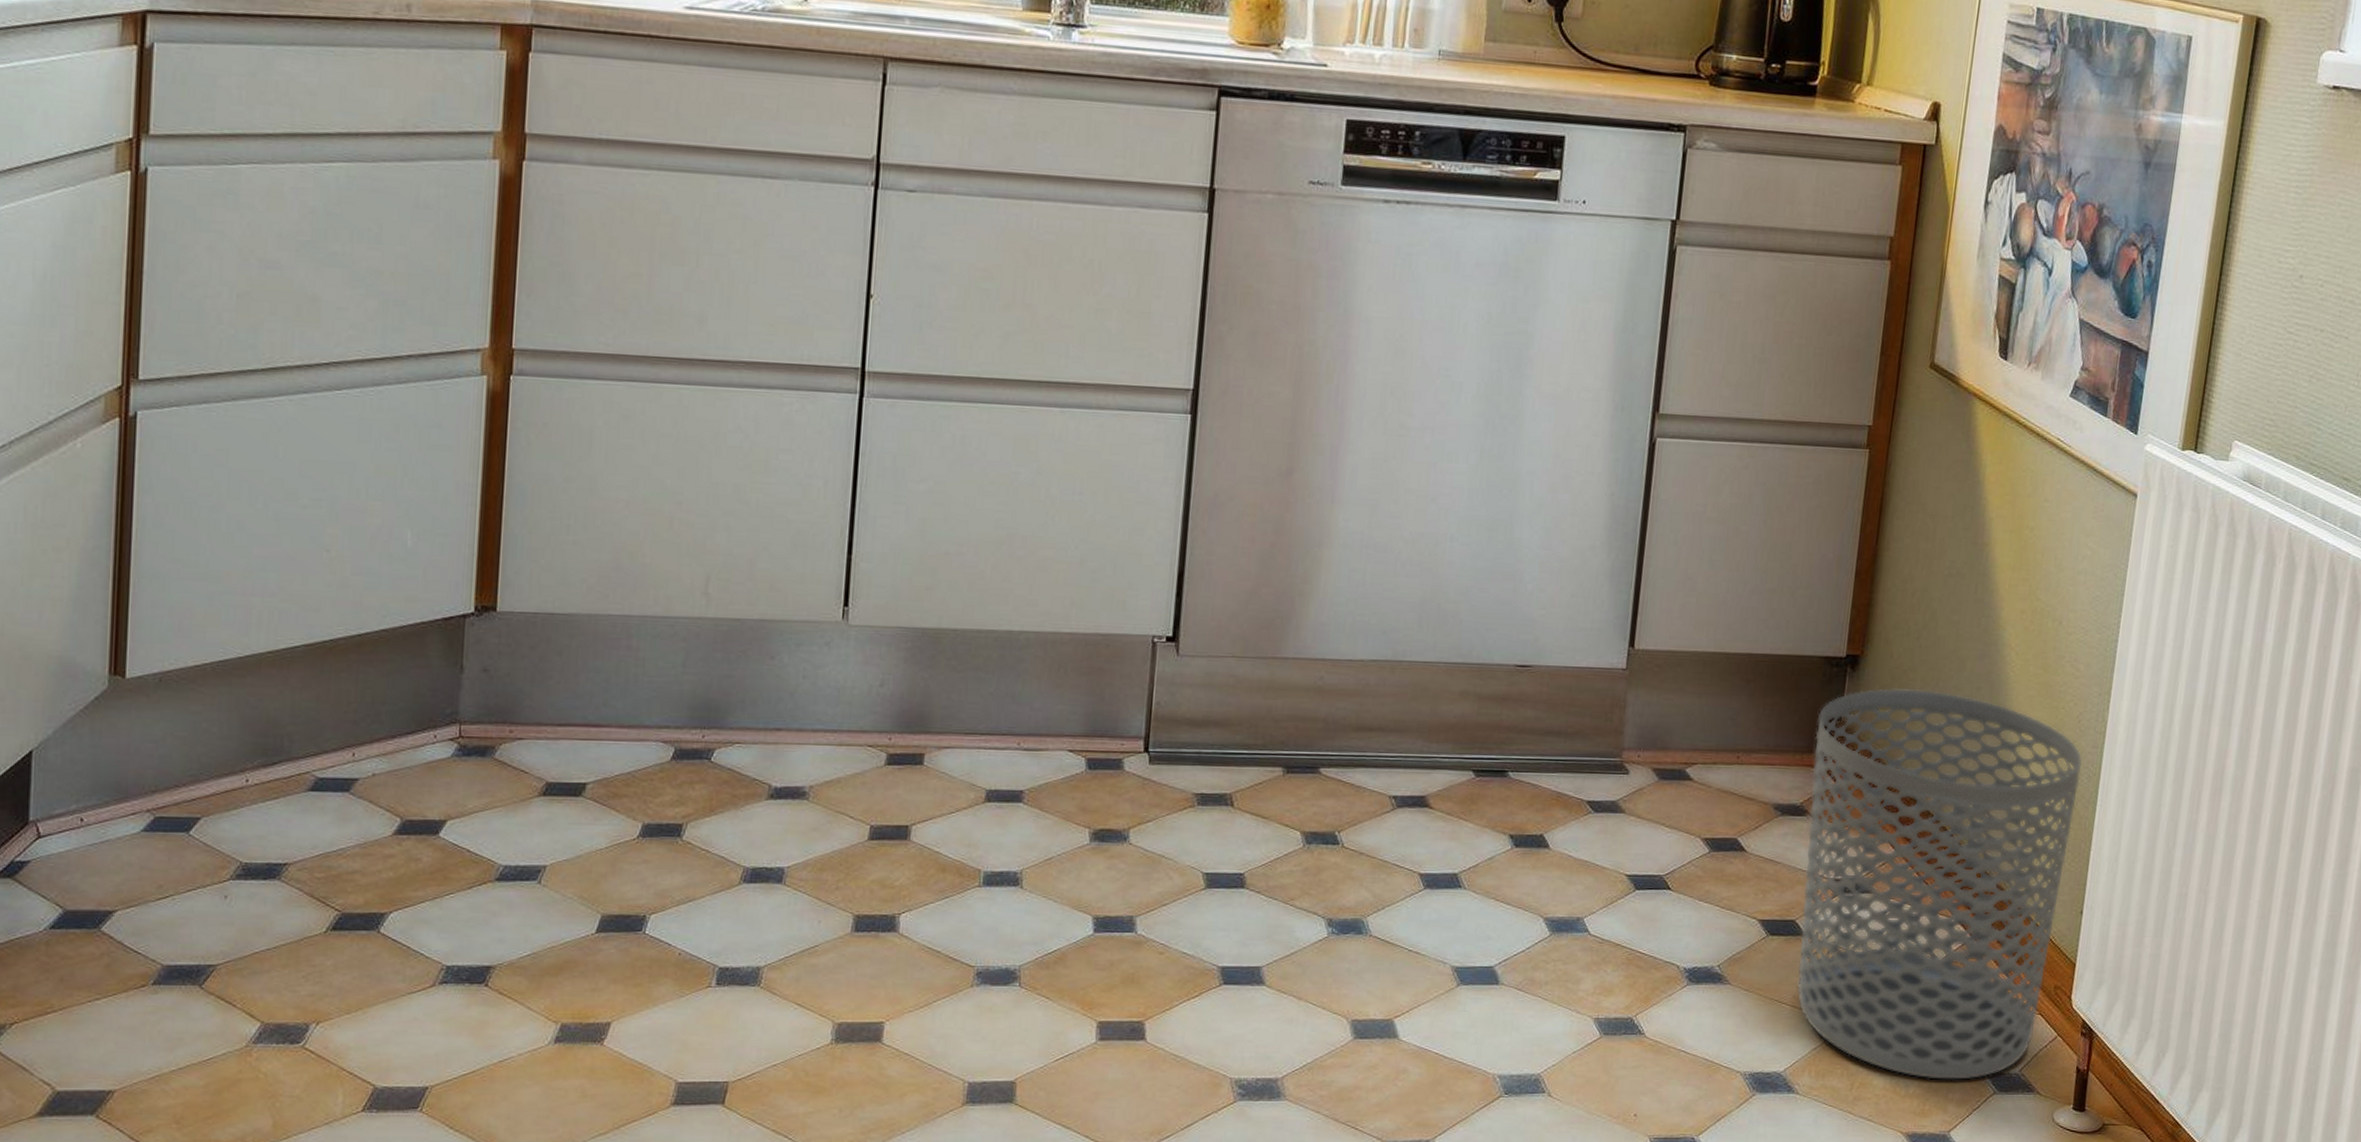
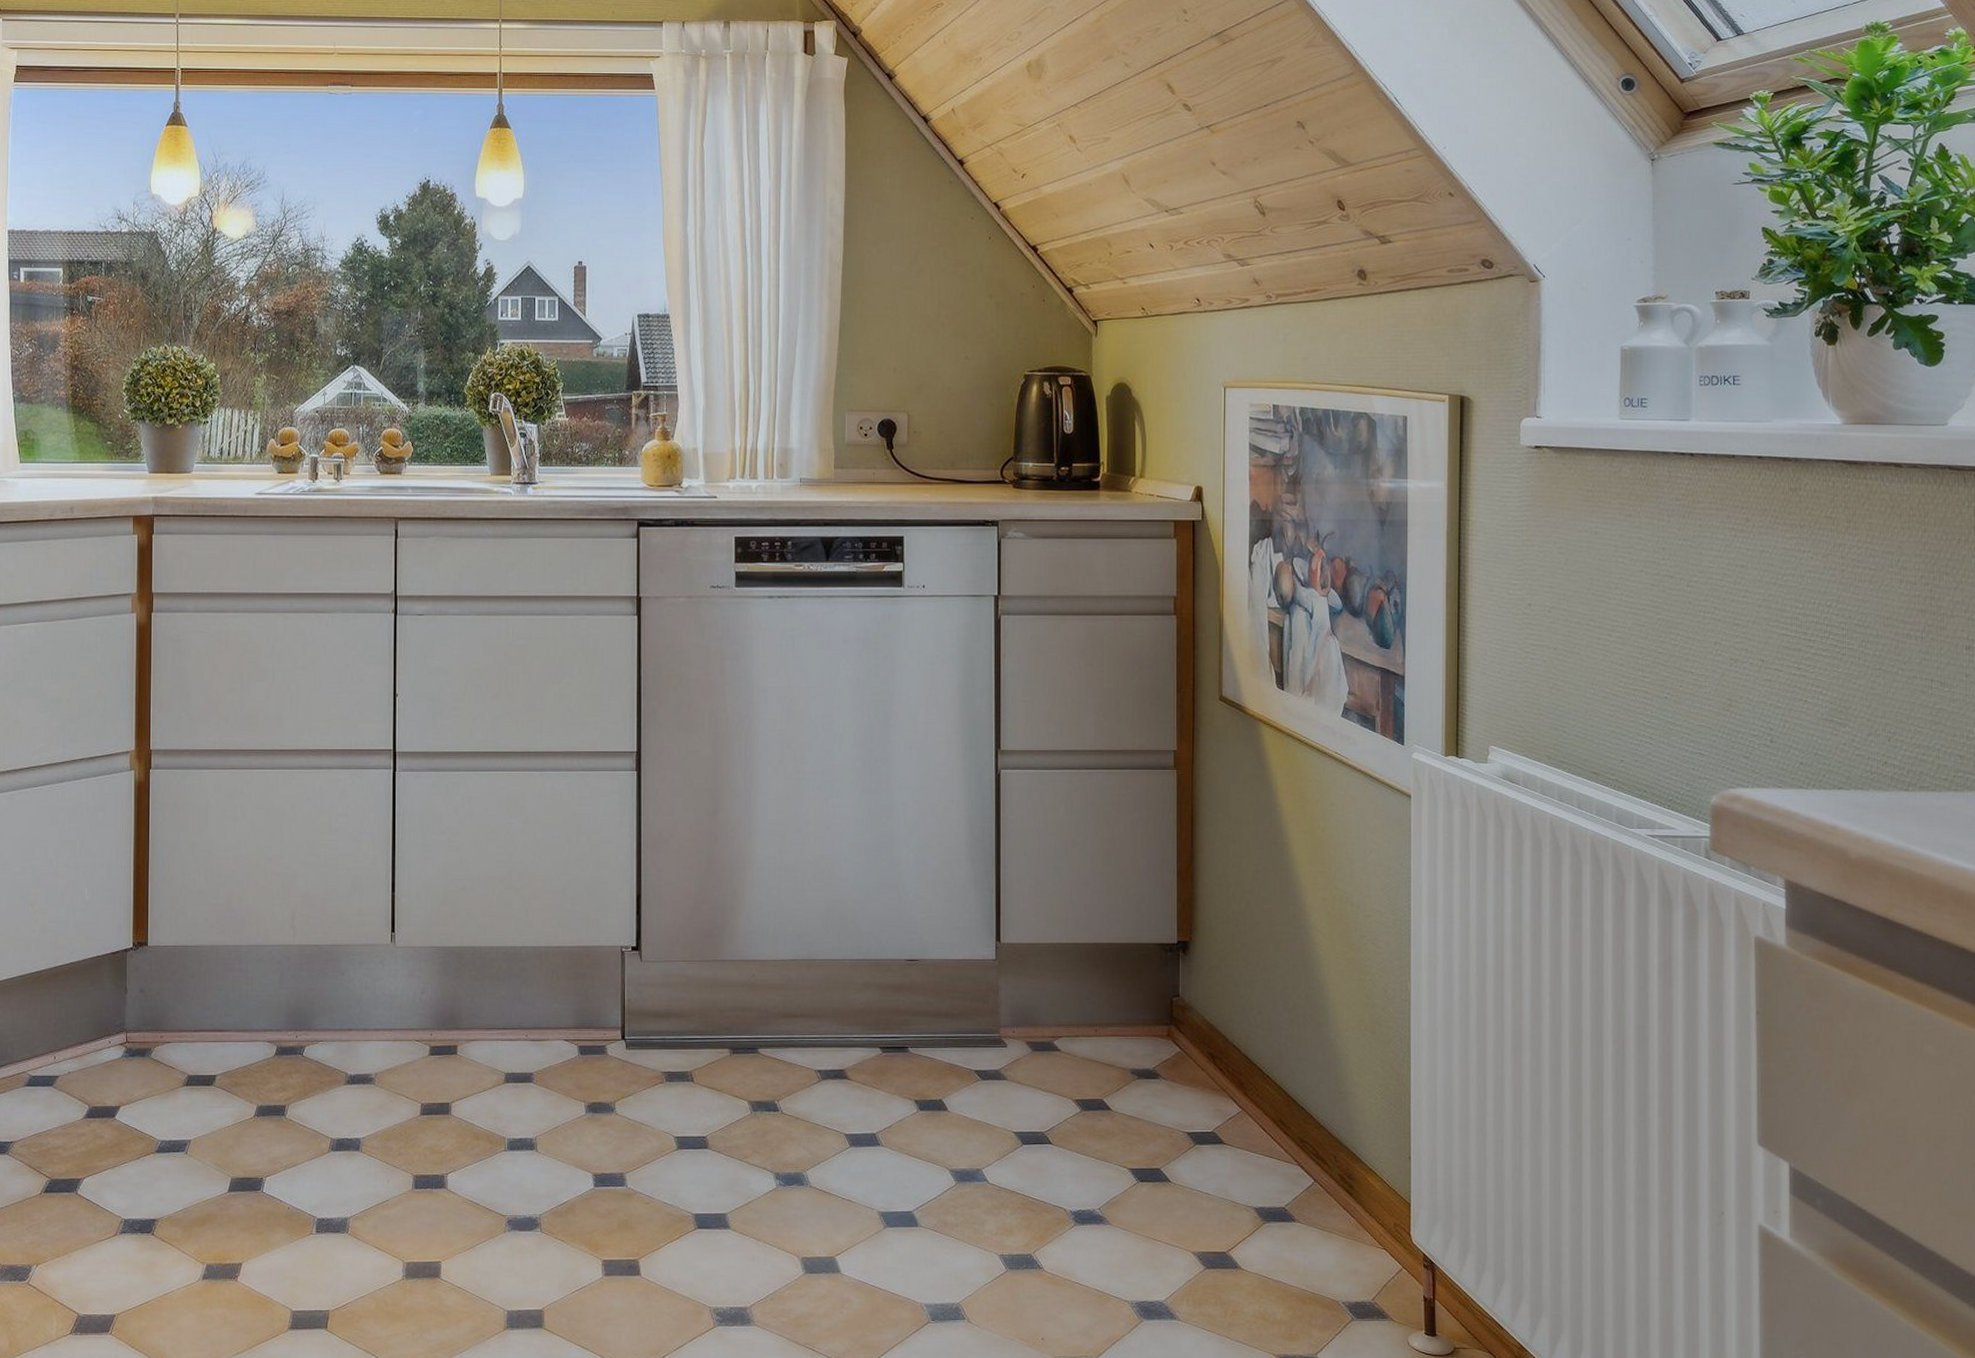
waste bin: present [1796,688,2083,1080] -> none [1159,968,1393,1308]

